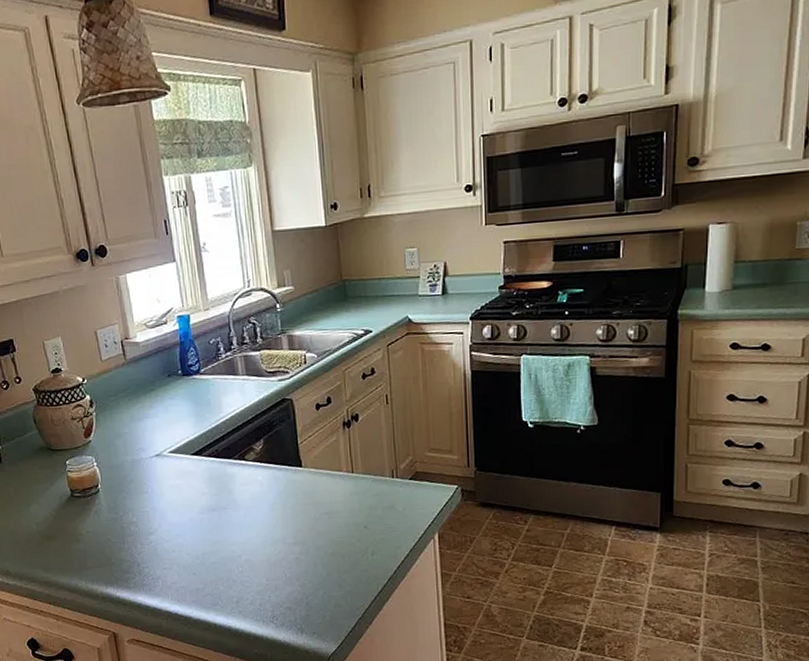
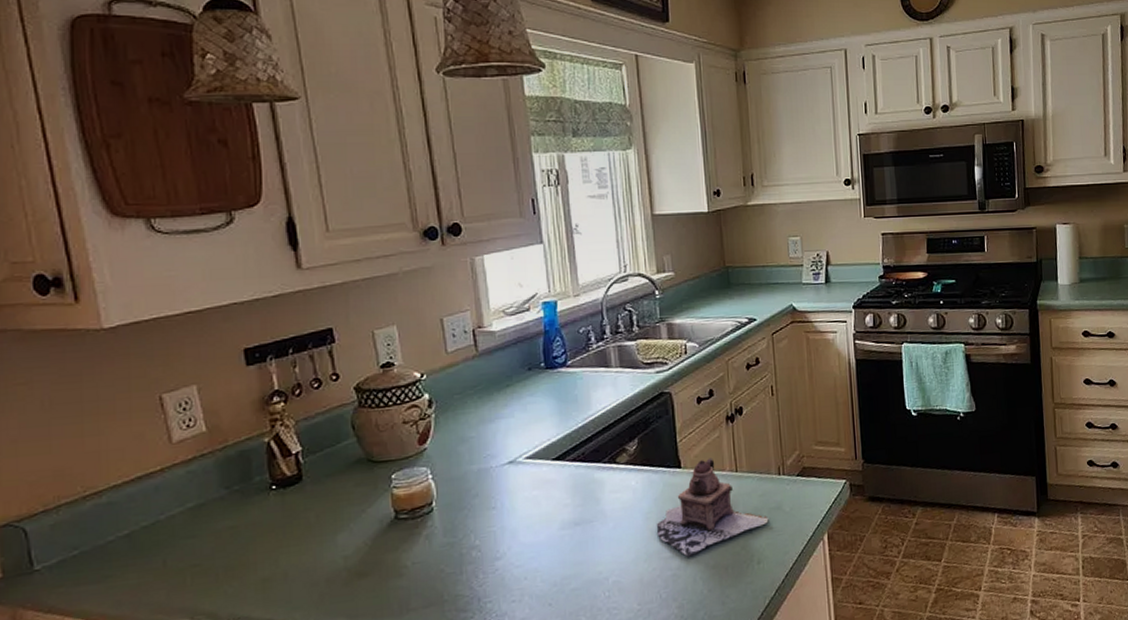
teapot: none [280,459,383,544] -> present [656,458,769,557]

